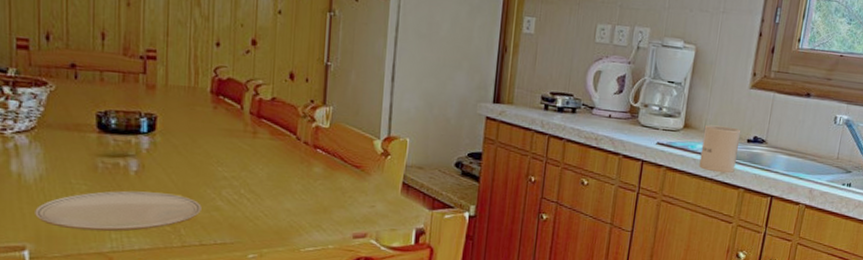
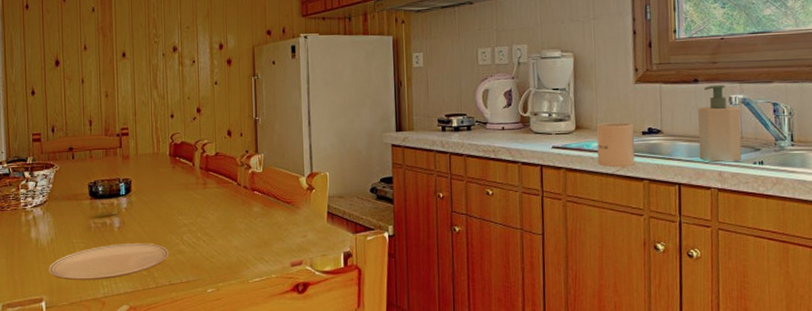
soap bottle: none [795,101,842,182] -> present [698,84,742,163]

